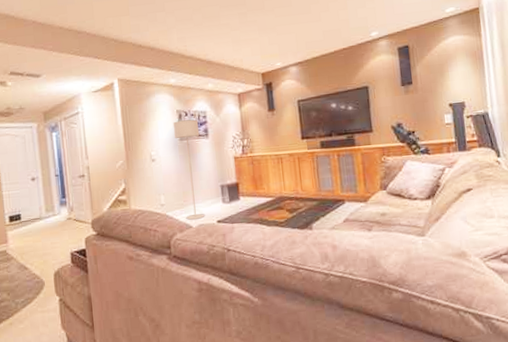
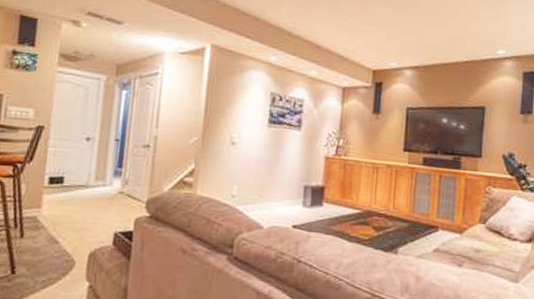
floor lamp: present [172,119,205,221] -> none [258,104,293,221]

